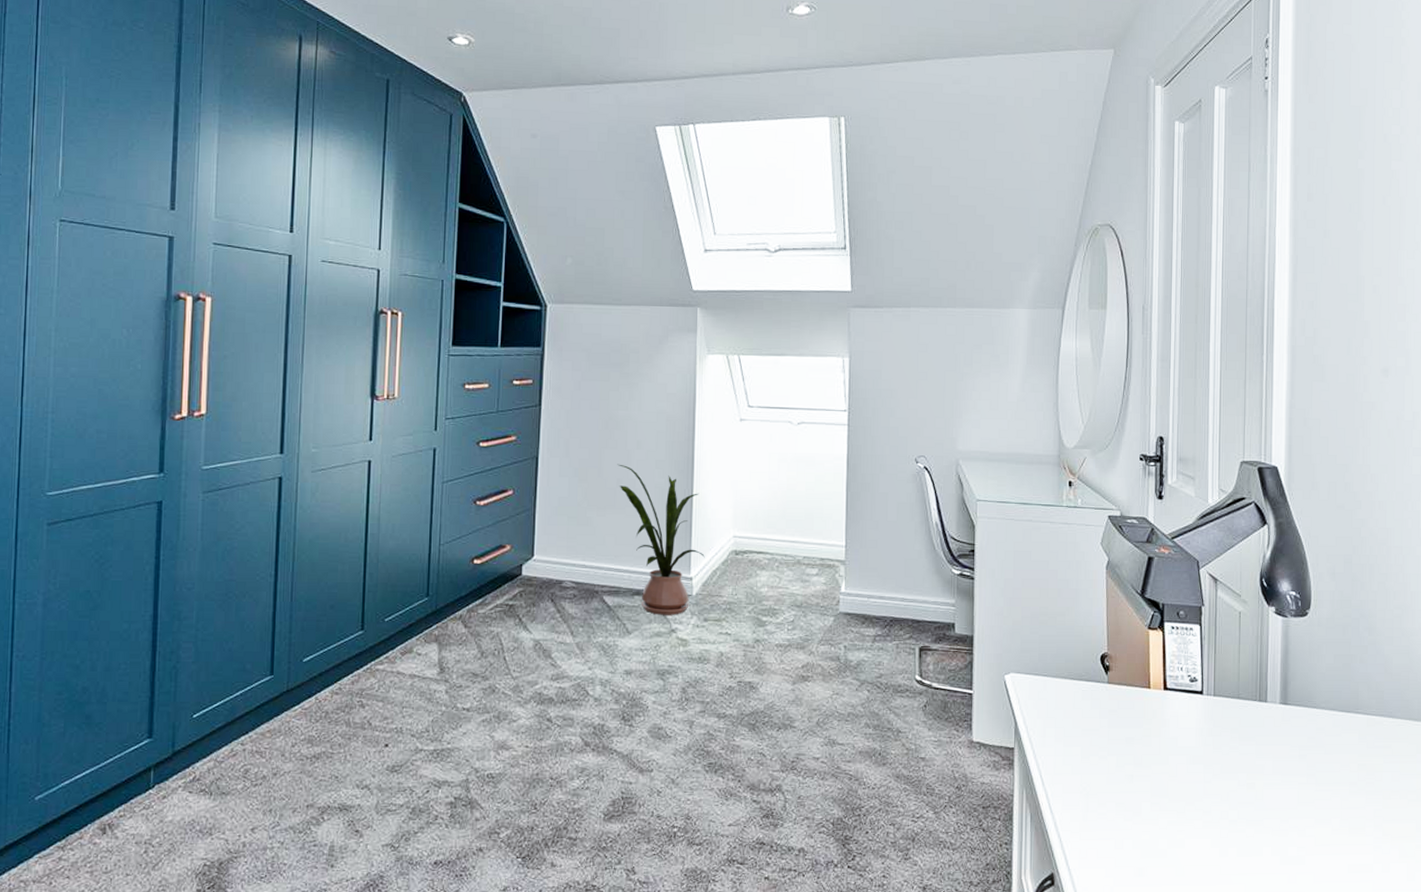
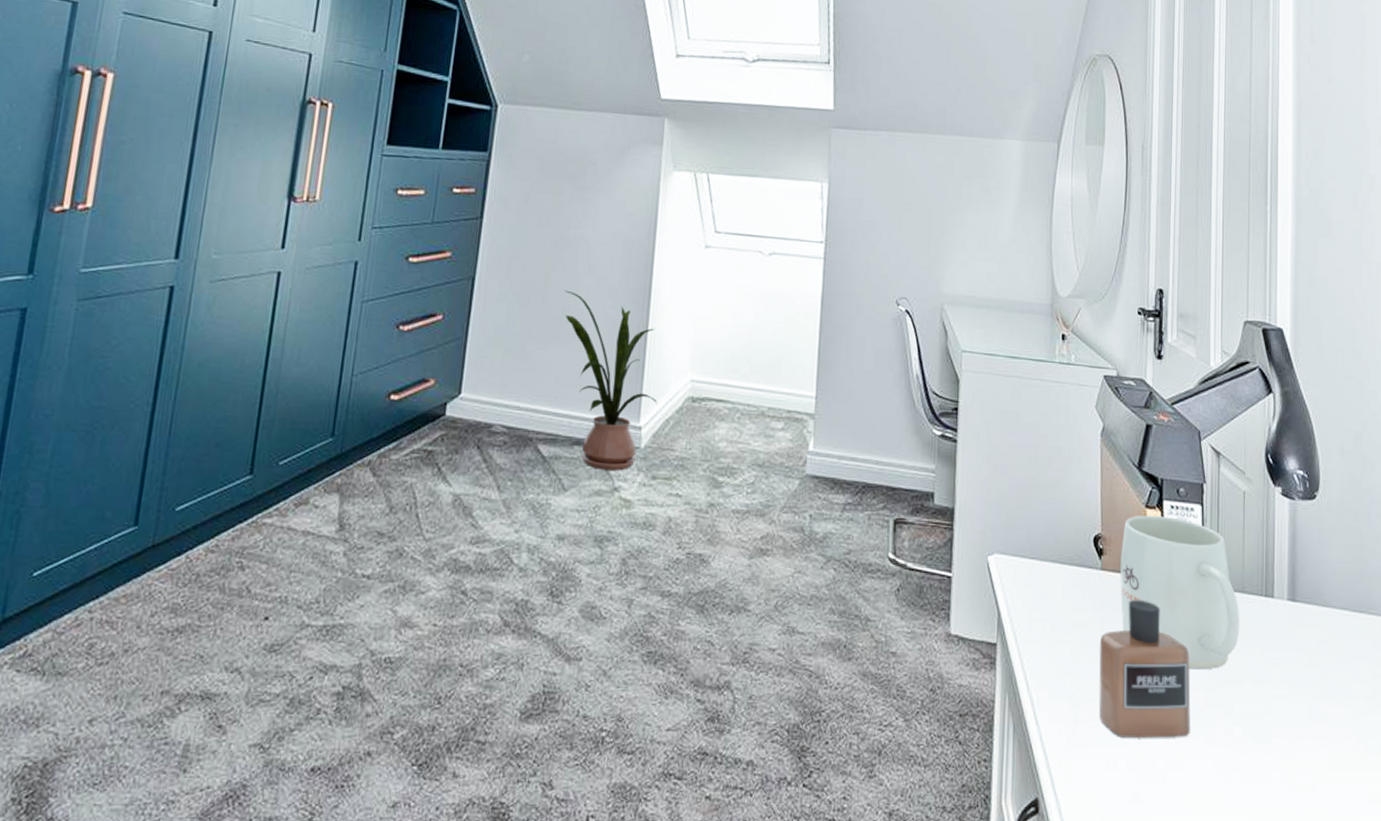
perfume: none [1106,707,1190,822] -> present [1098,599,1191,738]
mug: none [1125,635,1236,764] -> present [1120,515,1240,669]

